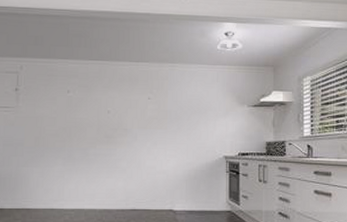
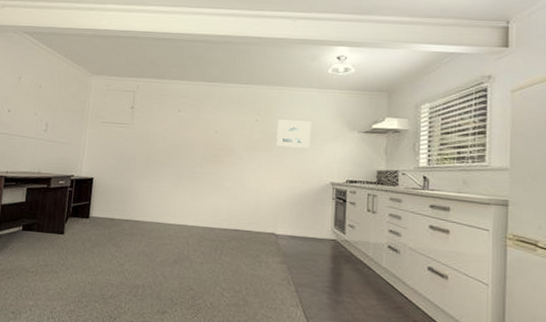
wall art: none [170,97,203,124] -> present [276,119,311,149]

